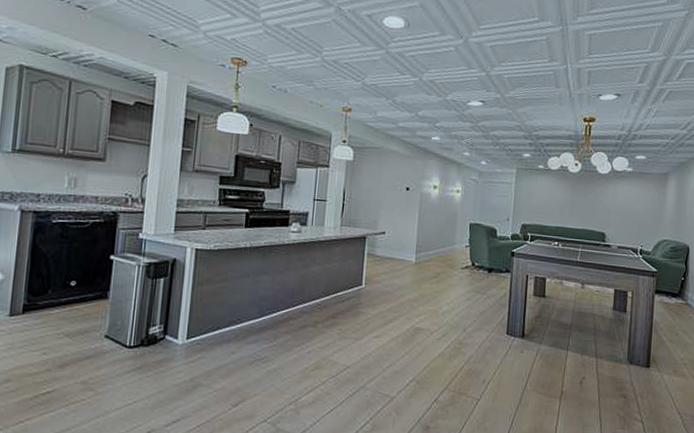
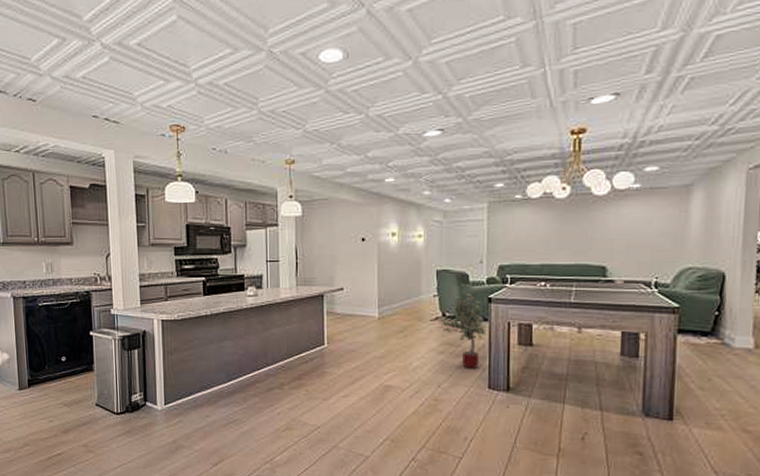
potted tree: none [471,246,508,316] -> present [441,293,486,370]

